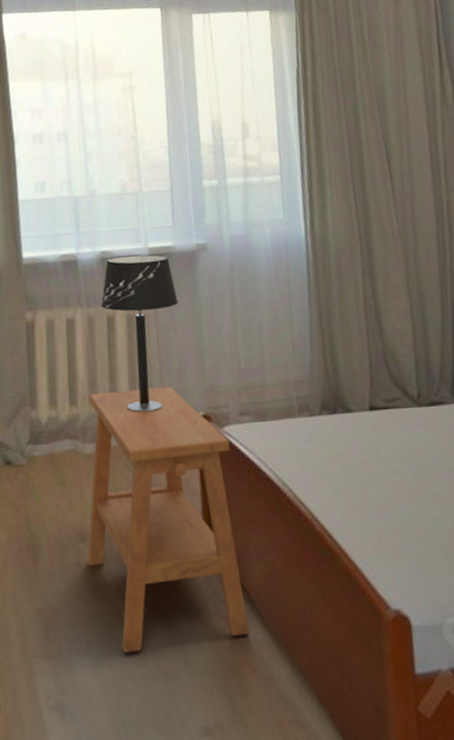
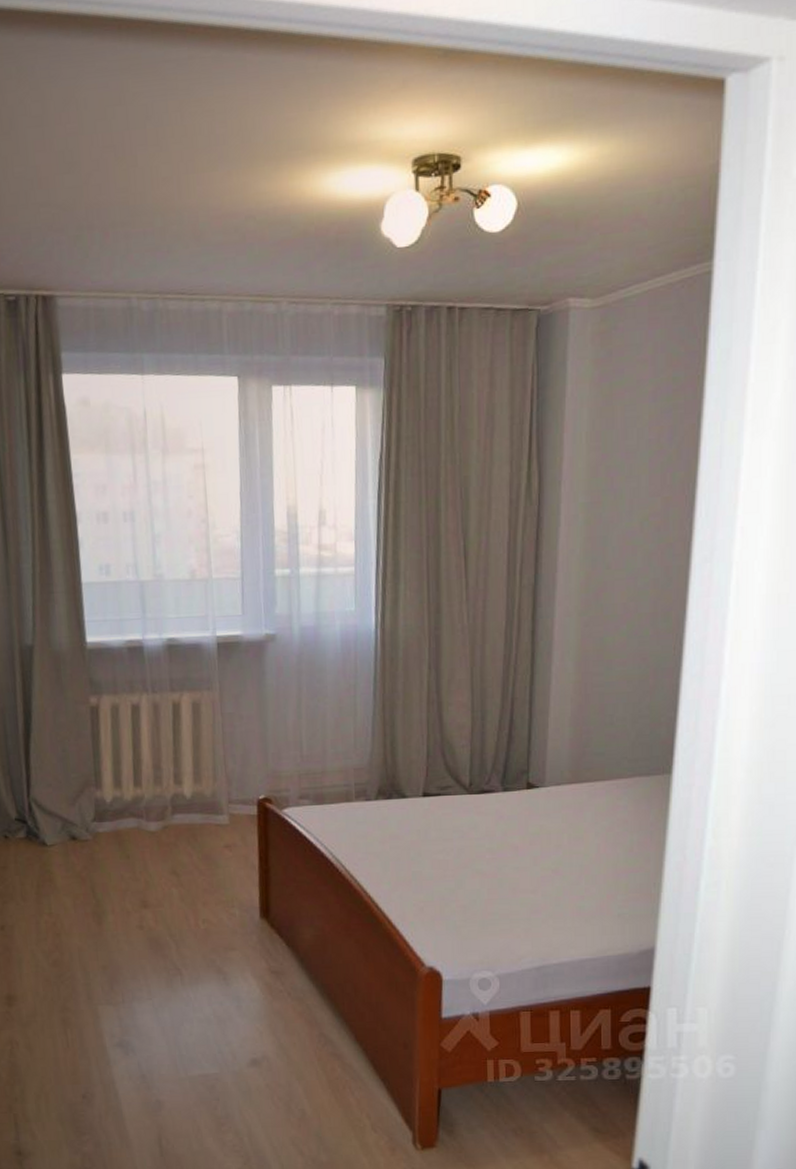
side table: present [87,386,250,653] -> none [149,770,297,1001]
table lamp: present [101,254,178,413] -> none [166,642,245,795]

